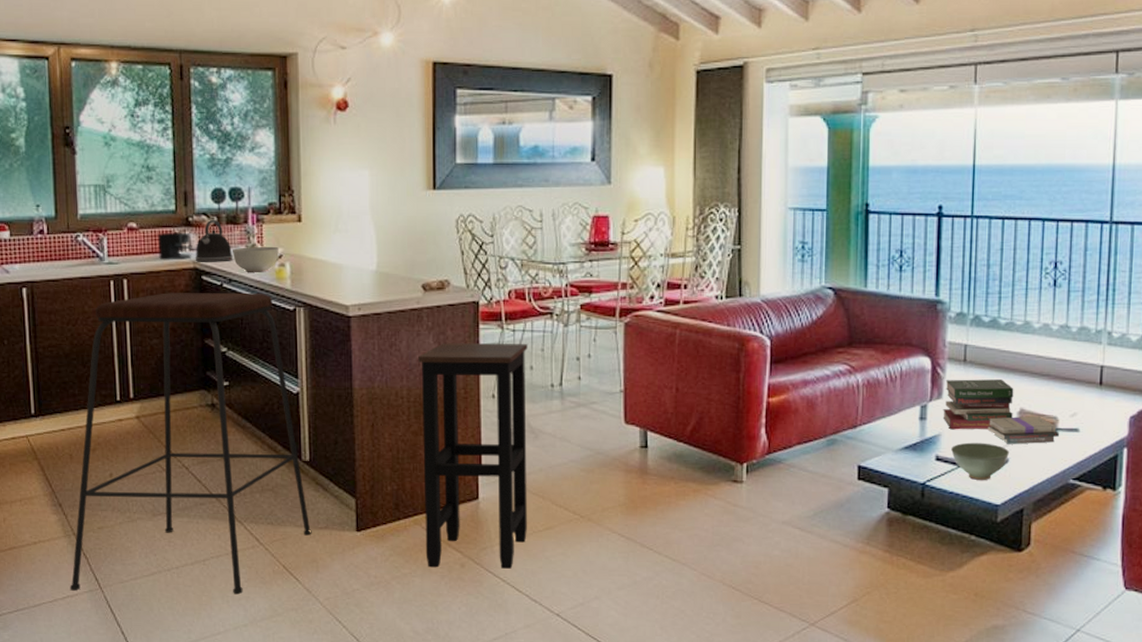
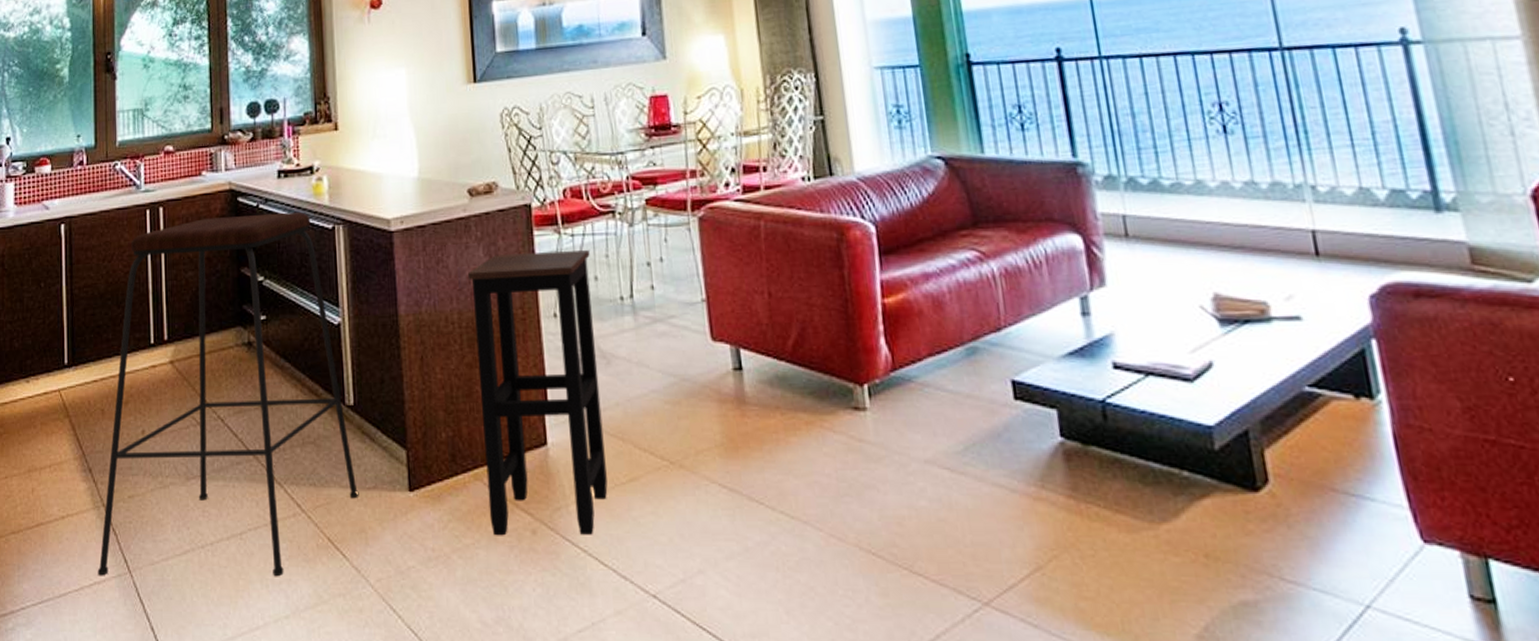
coffee maker: present [157,232,192,261] -> none [193,152,228,184]
kettle: present [195,219,233,262] -> none [230,135,269,183]
bowl: present [232,246,279,272] -> none [268,159,316,190]
books: present [943,379,1014,430] -> none [1106,257,1207,327]
bowl: present [951,442,1010,480] -> none [1131,342,1213,393]
books: present [987,416,1060,445] -> none [1174,302,1277,342]

